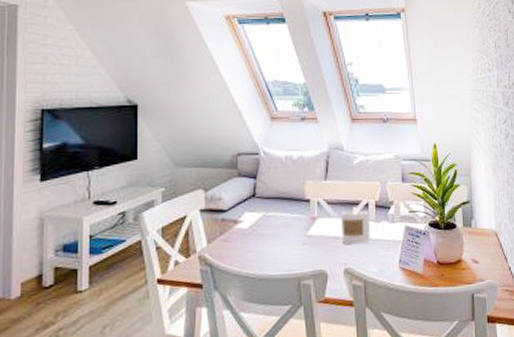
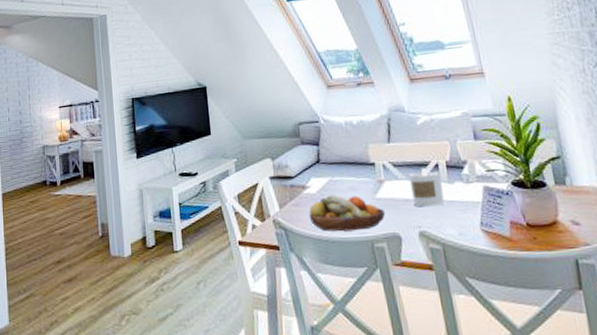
fruit bowl: none [238,230,315,269] -> present [308,194,386,232]

